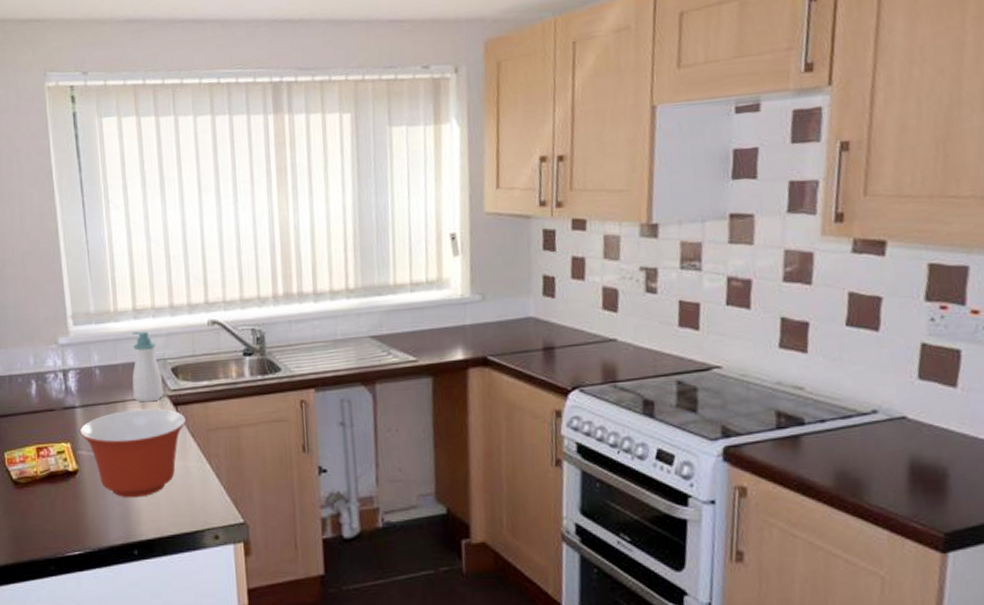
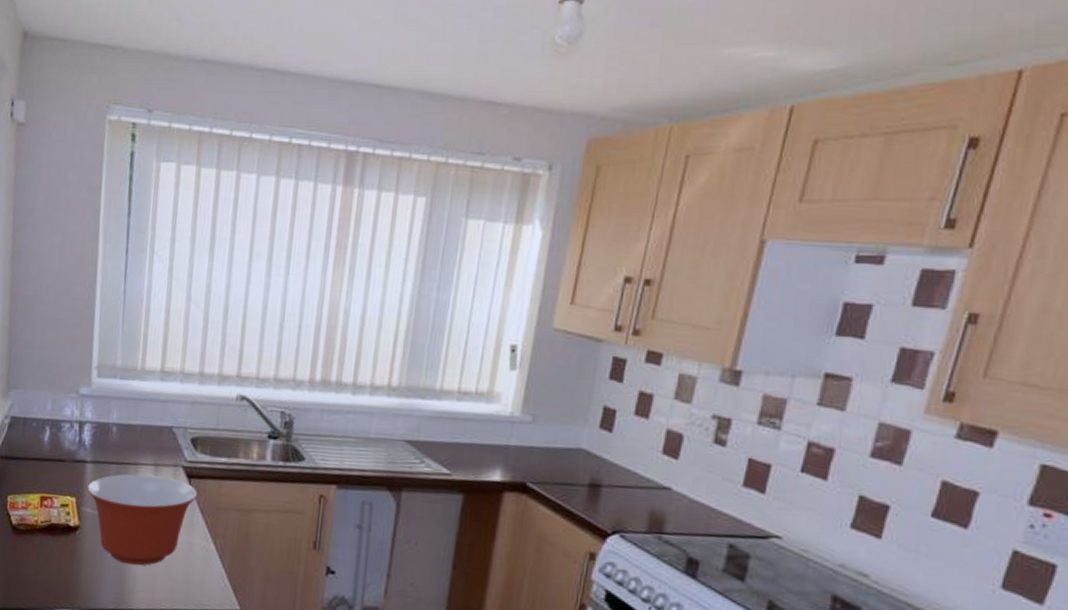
soap bottle: present [131,331,164,403] -> none [147,394,180,470]

